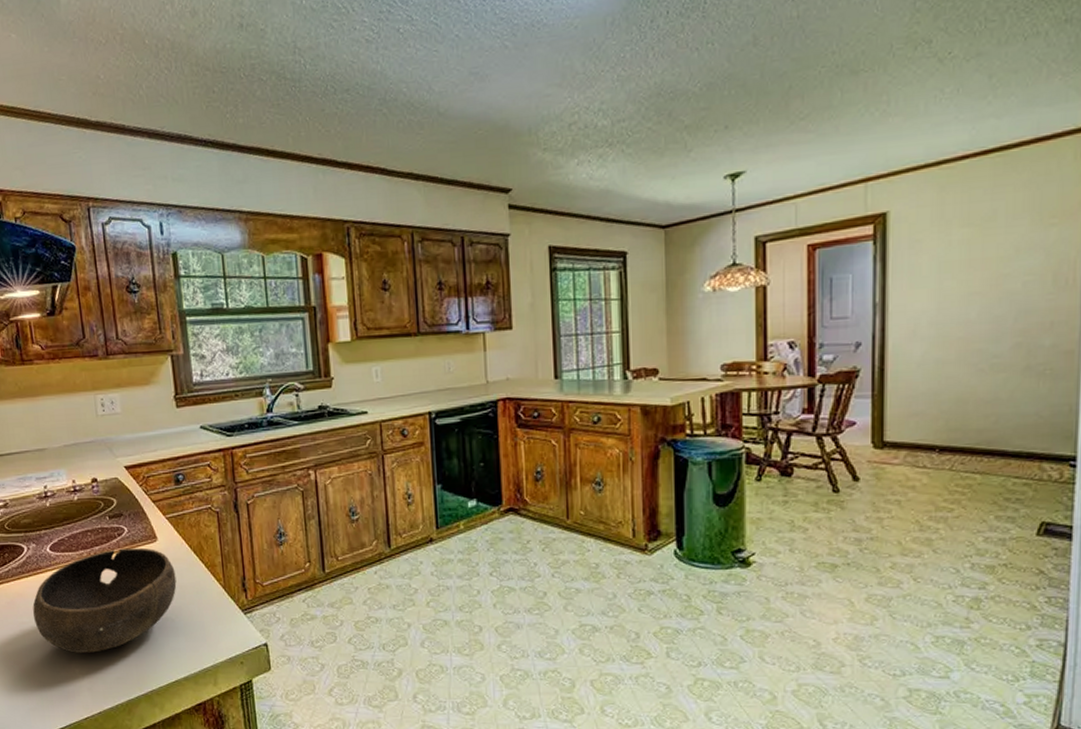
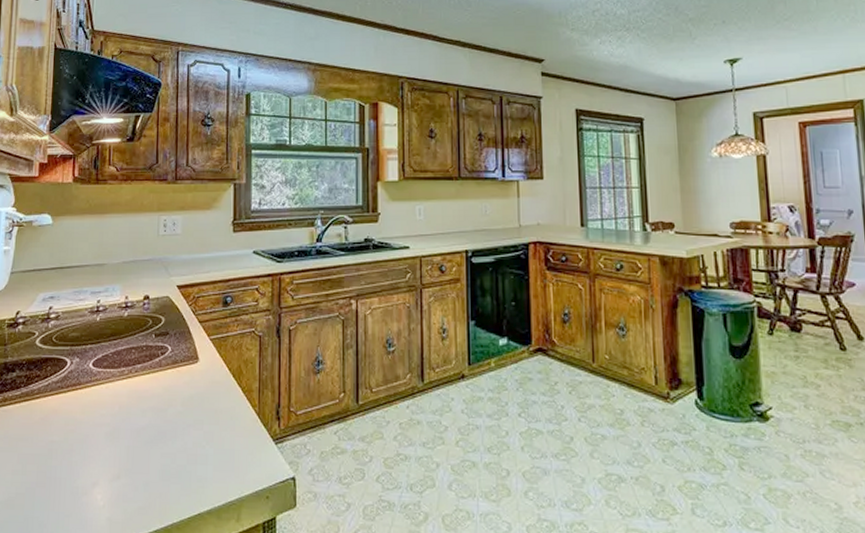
bowl: present [32,547,177,653] -> none [65,368,212,478]

